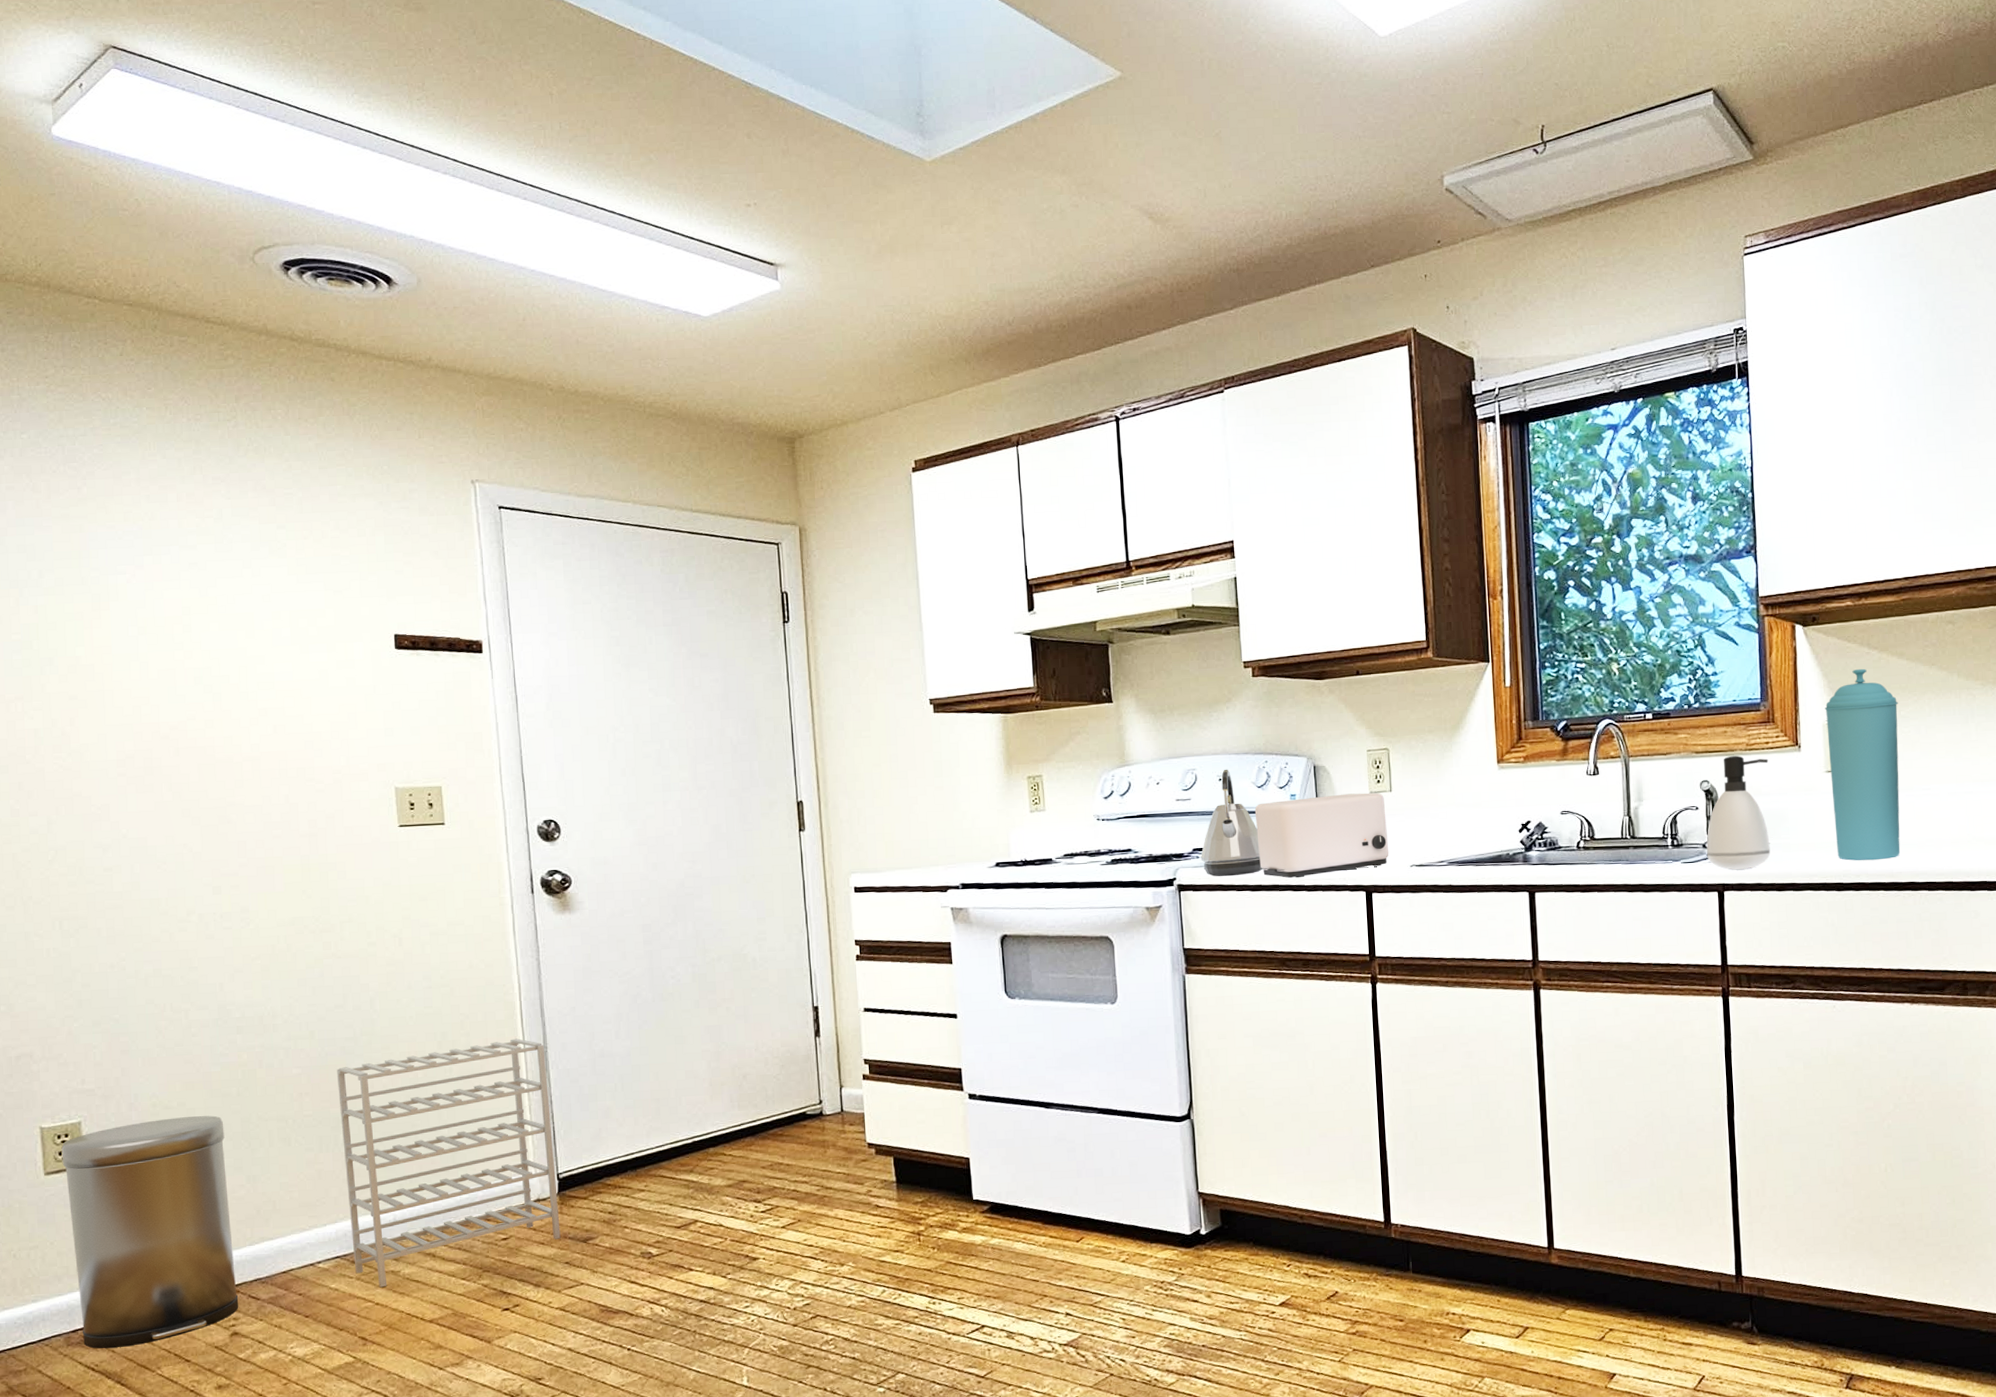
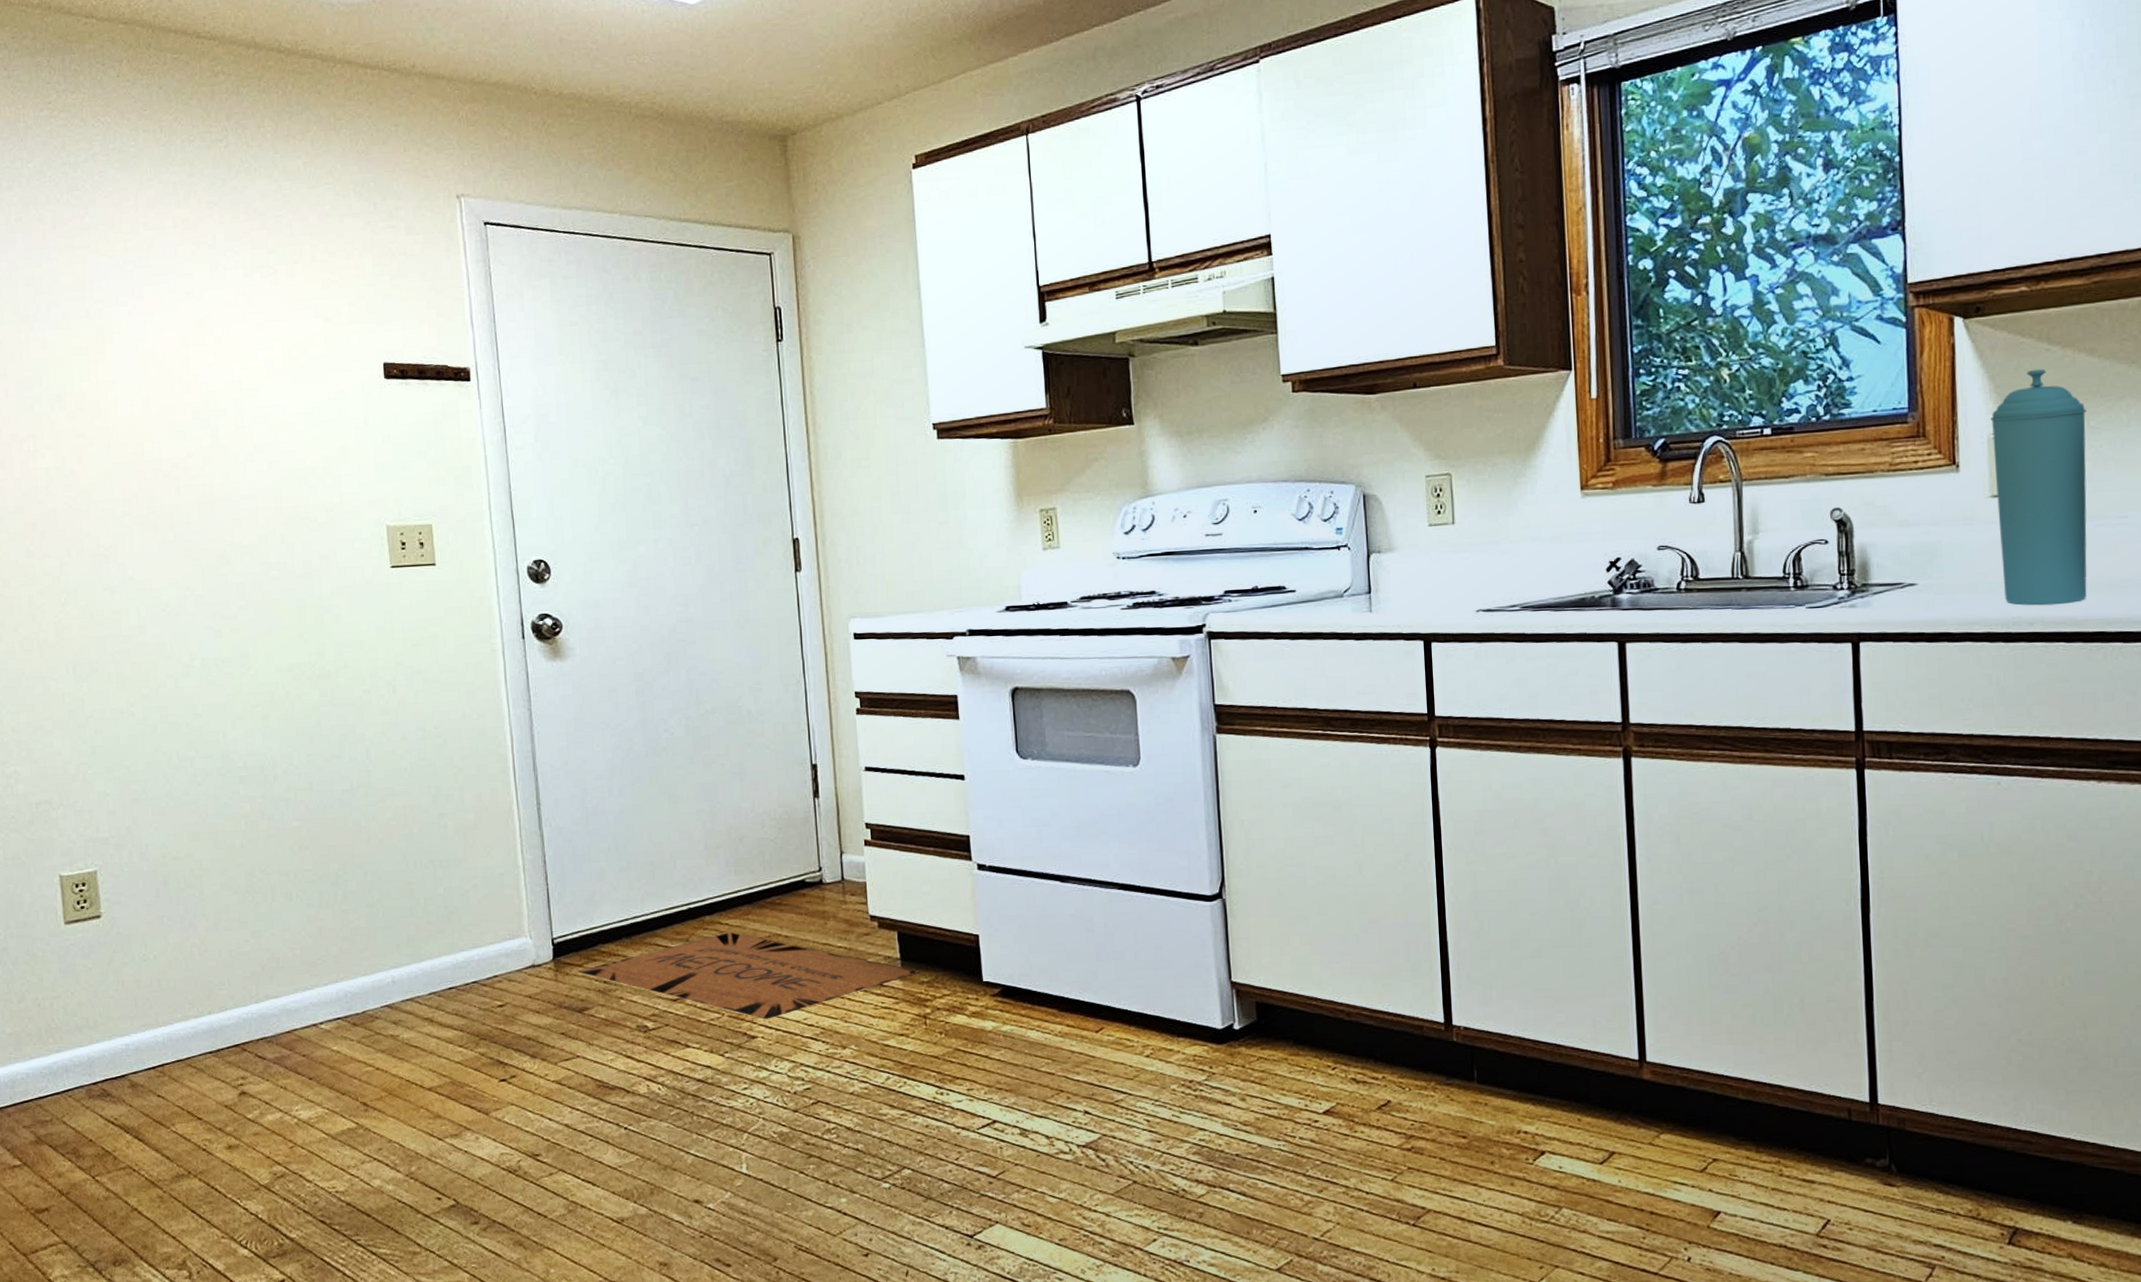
pedal bin: present [61,1115,239,1349] -> none [79,868,246,1102]
shoe rack: present [336,1038,561,1288] -> none [334,794,556,1052]
doormat: none [581,1162,915,1242] -> present [576,931,920,1019]
kettle: present [1200,769,1263,877] -> none [1233,499,1304,624]
toaster: present [1254,792,1389,878] -> none [1295,525,1452,625]
soap dispenser: present [1706,756,1771,870] -> none [1838,478,1919,617]

